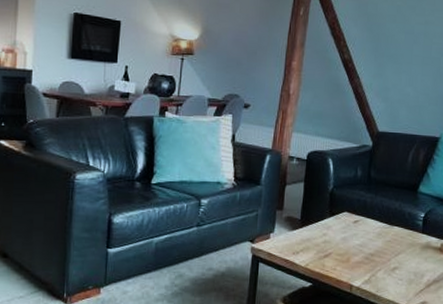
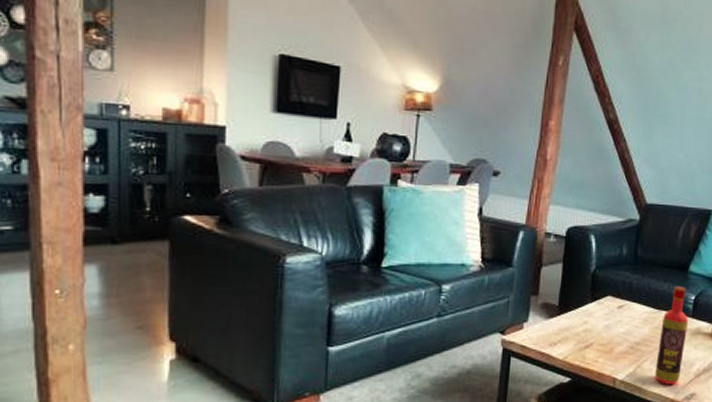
bottle: none [388,204,418,293] -> present [655,285,688,385]

